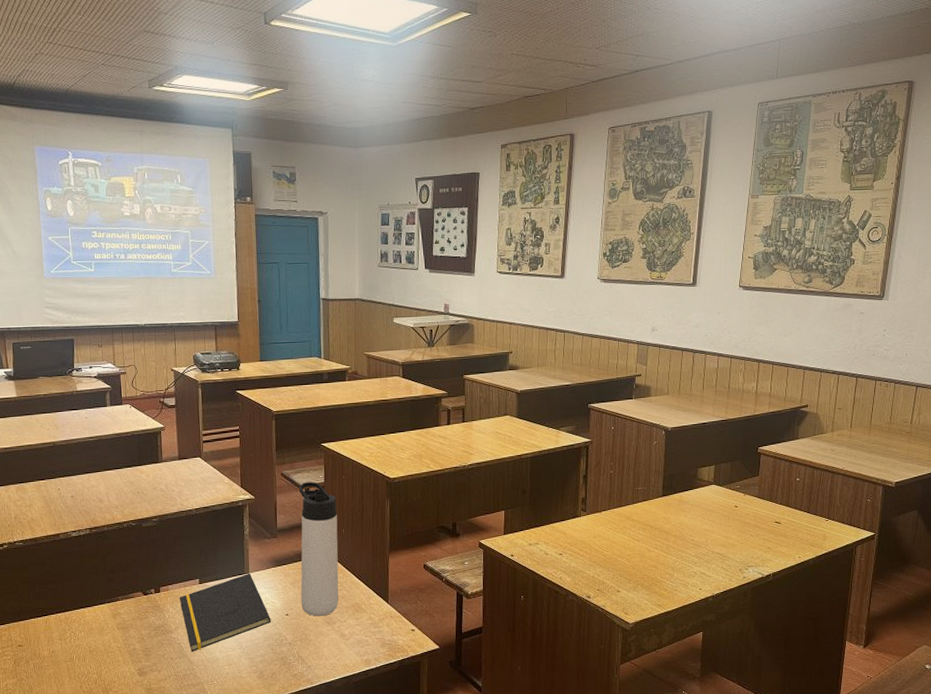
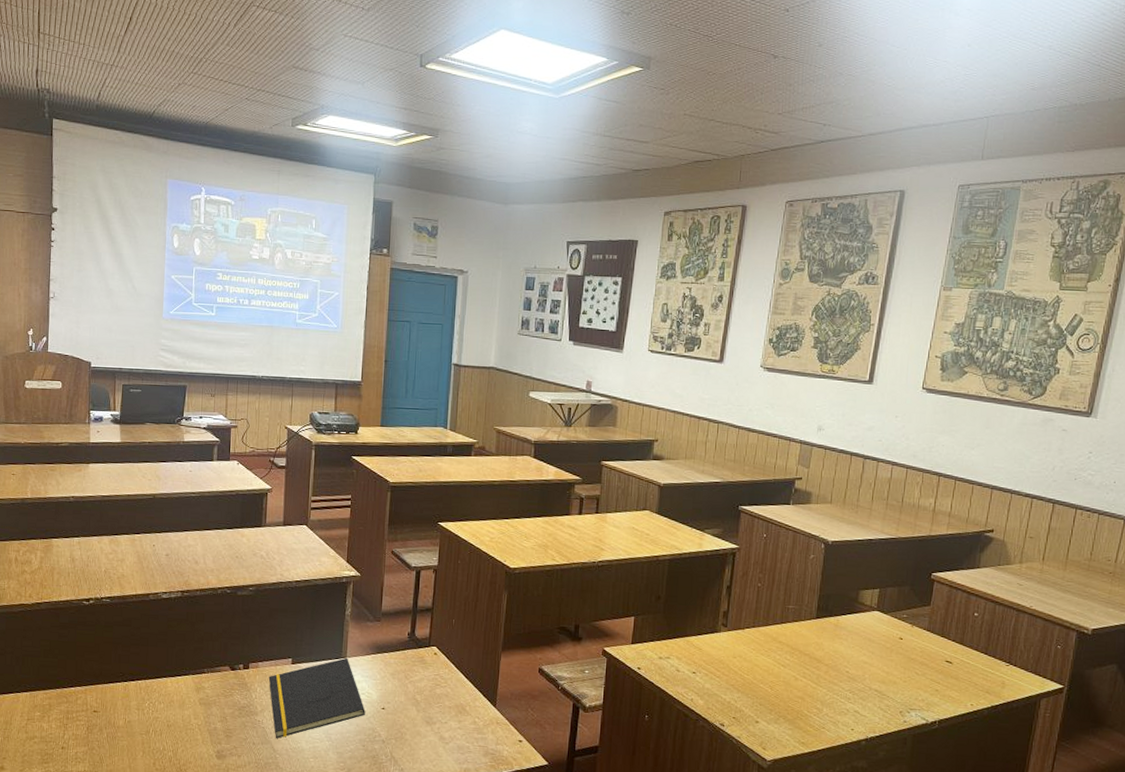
thermos bottle: present [299,481,339,617] -> none [400,563,449,715]

